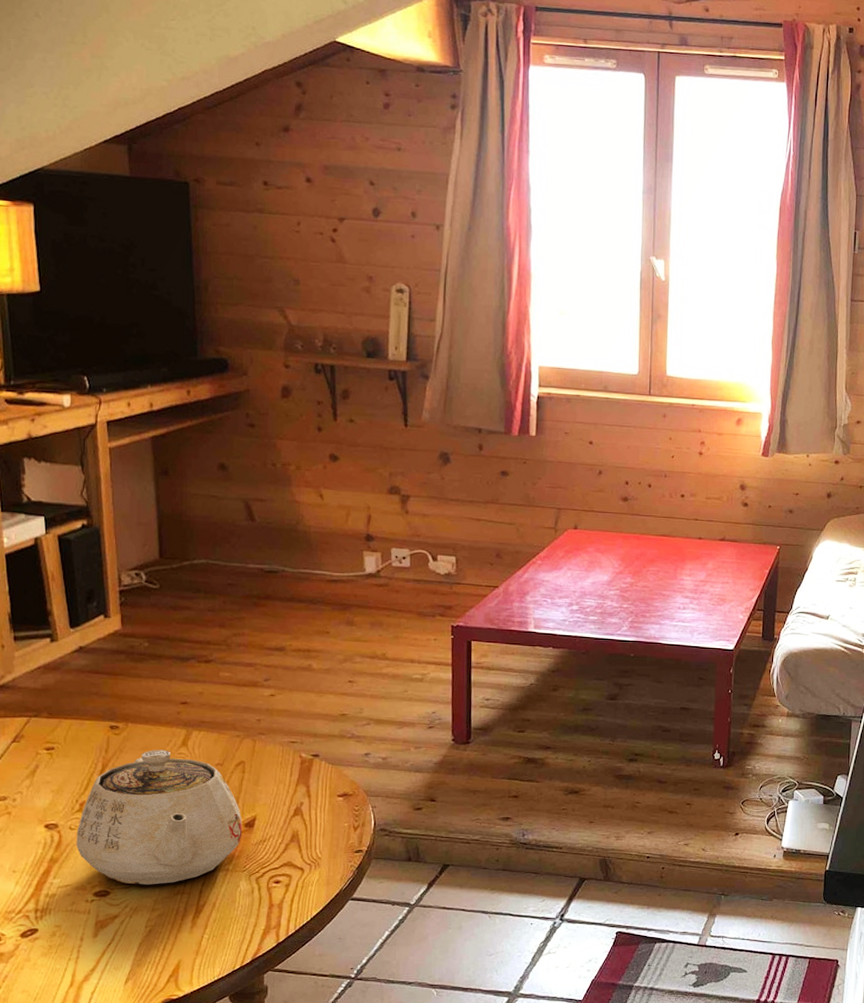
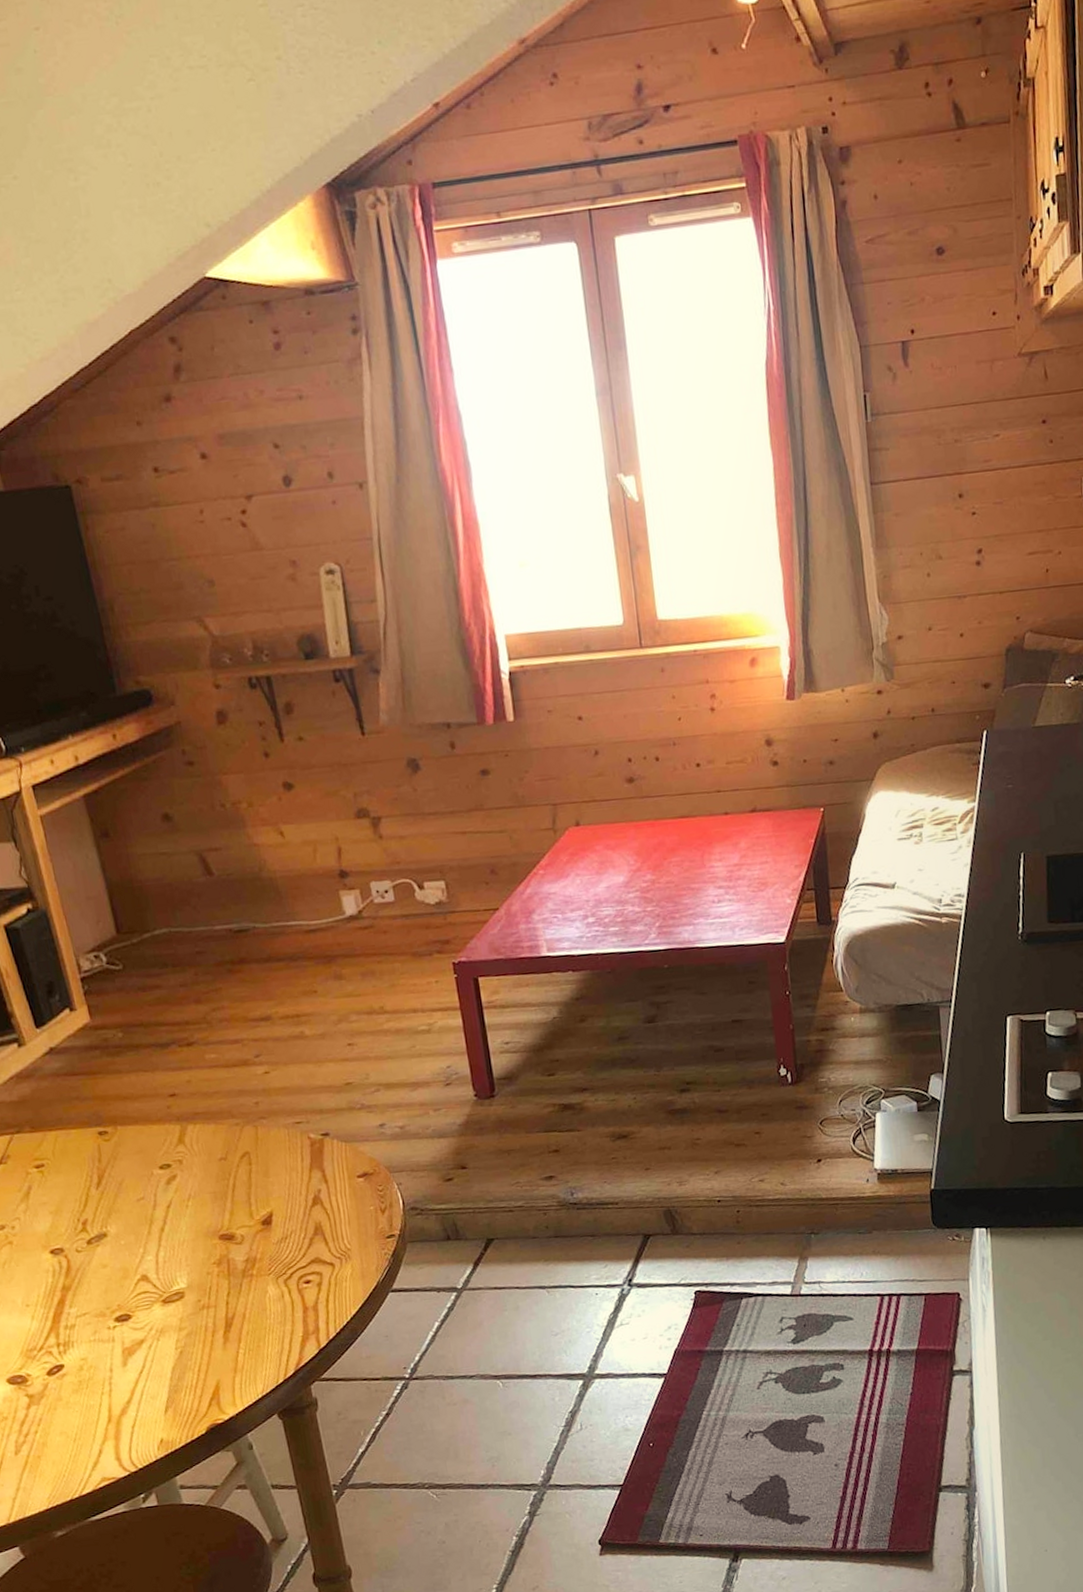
teapot: present [76,749,243,885] -> none [84,1150,261,1304]

